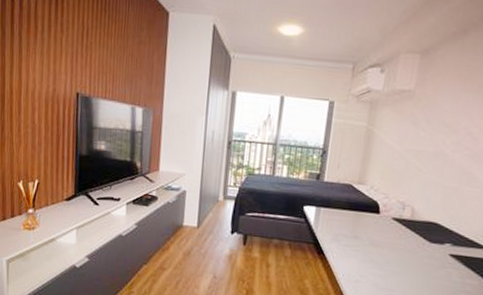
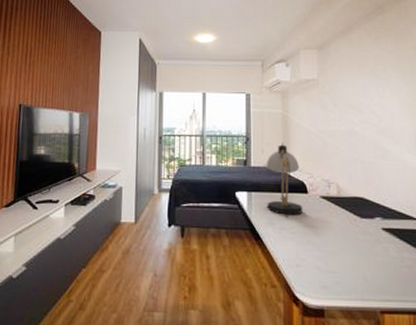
desk lamp: none [334,159,376,236] -> present [266,143,303,218]

